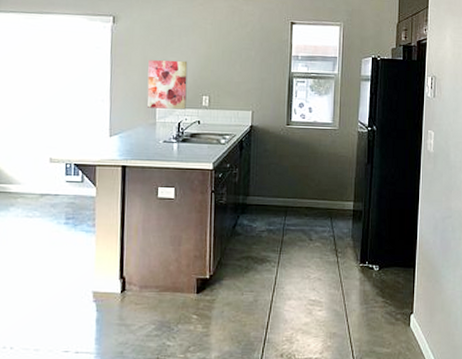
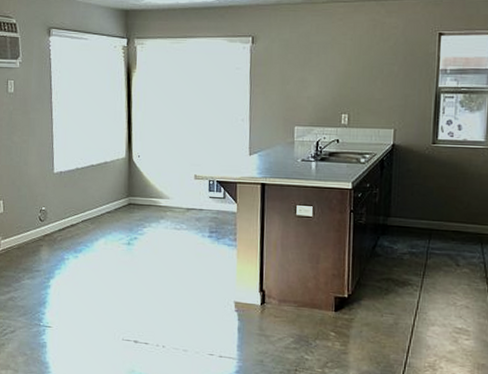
wall art: present [147,60,188,110] -> none [285,78,327,128]

